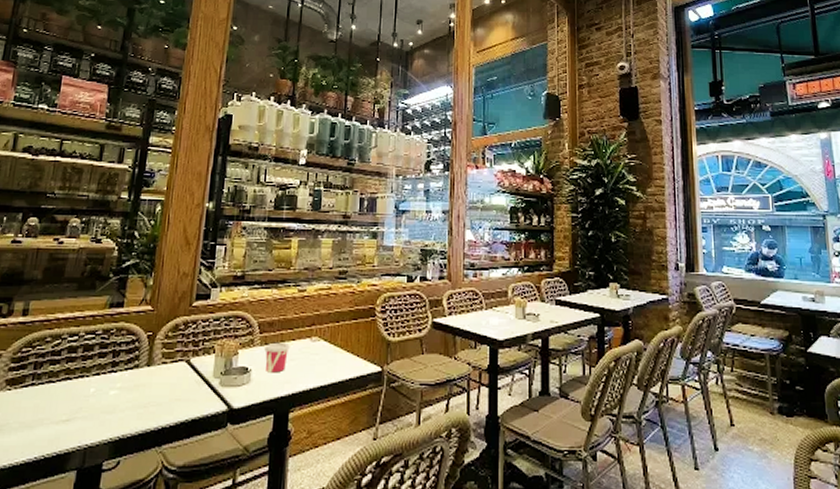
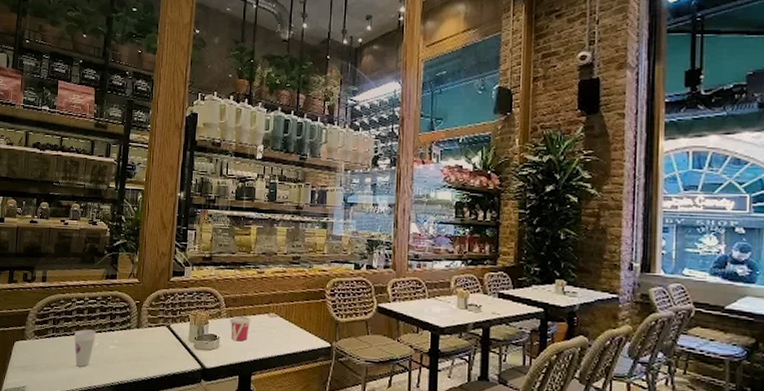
cup: none [61,372,92,422] -> present [74,329,96,367]

